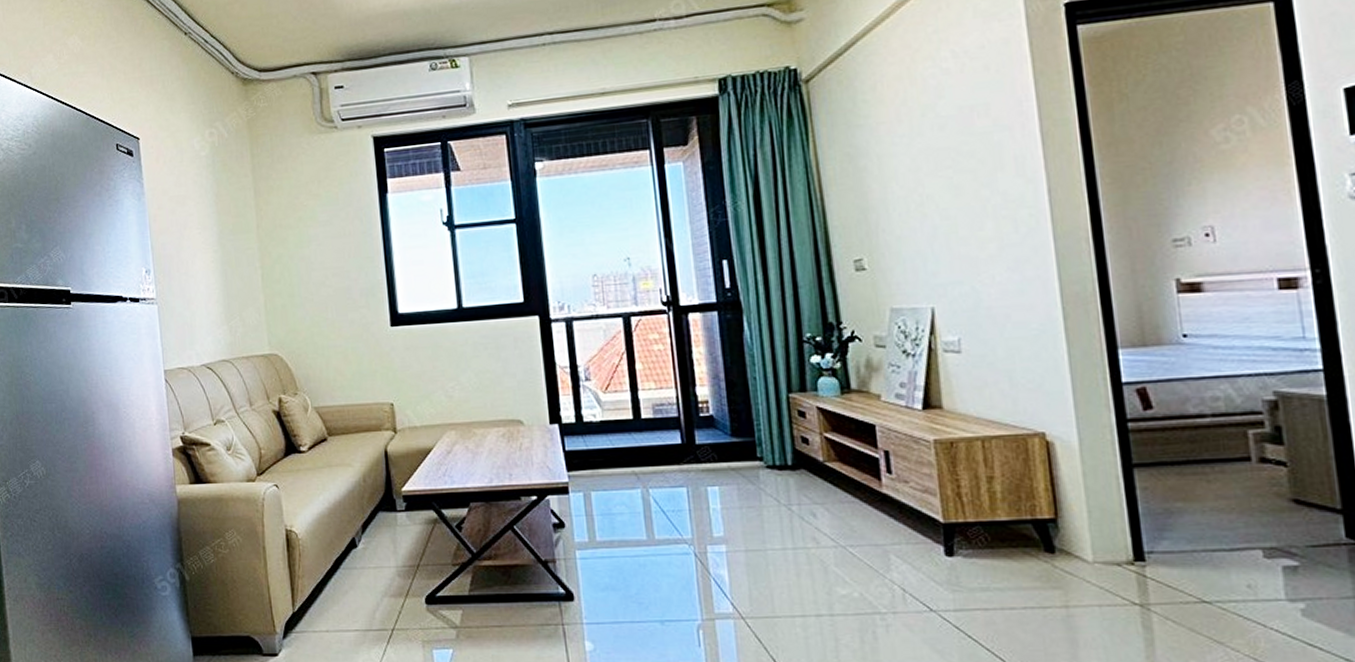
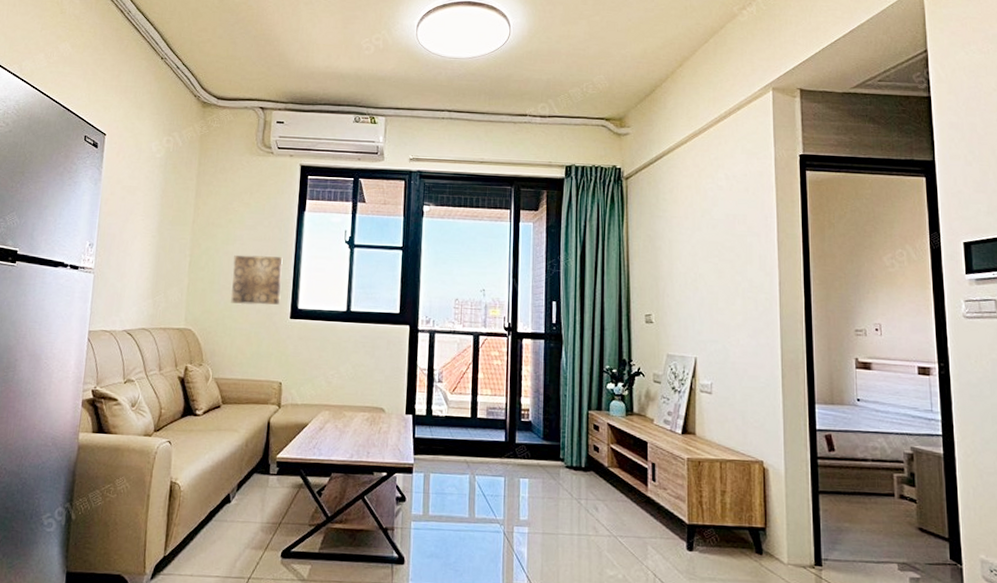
wall art: none [312,254,376,318] -> present [231,255,283,305]

